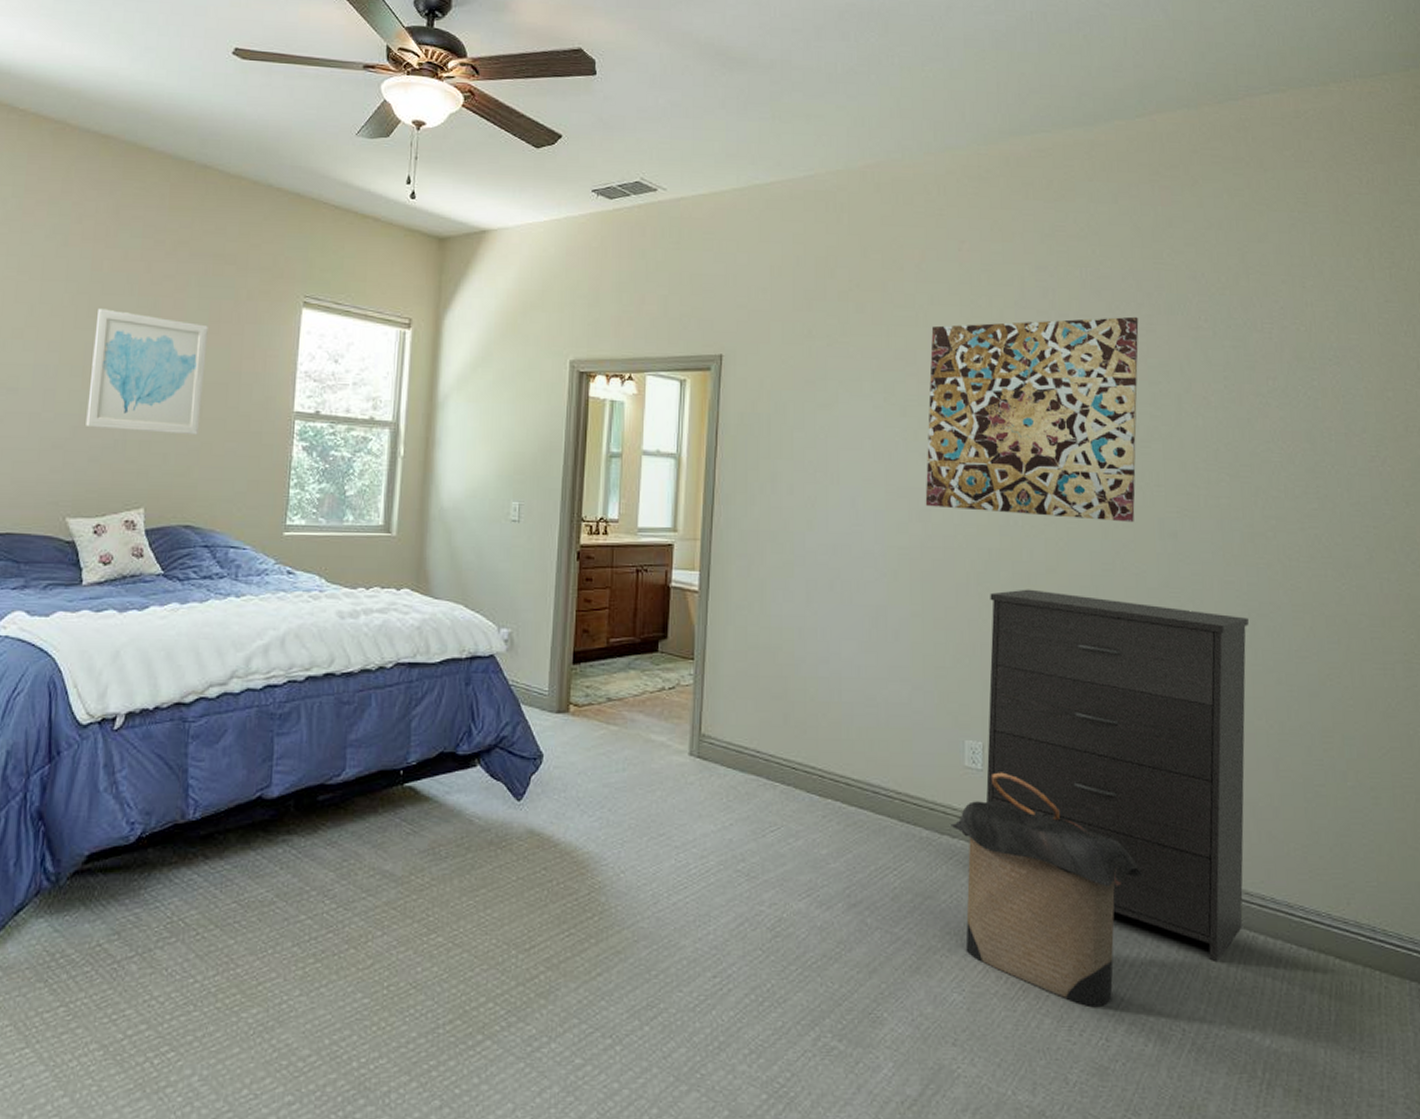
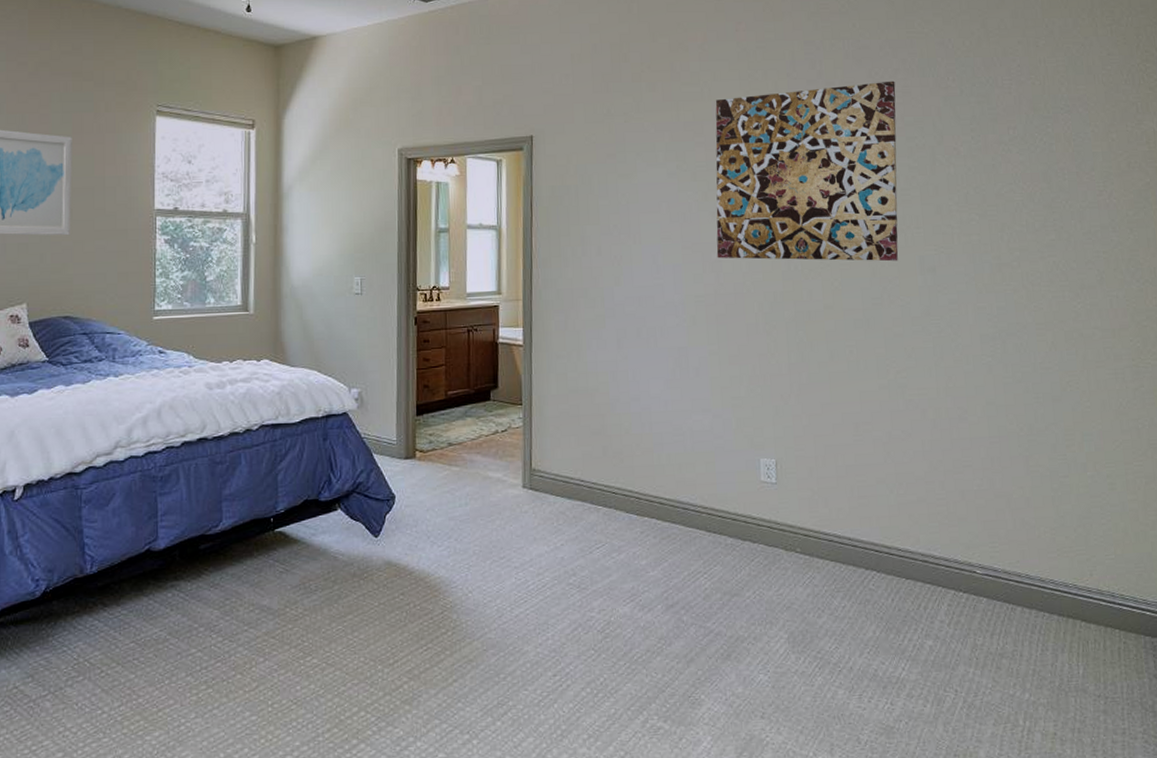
laundry hamper: present [951,772,1143,1008] -> none [751,484,917,678]
dresser: present [986,589,1249,963] -> none [776,324,1003,632]

